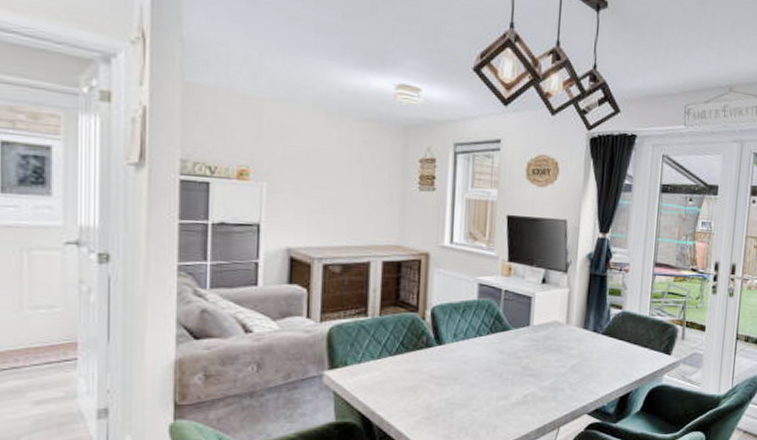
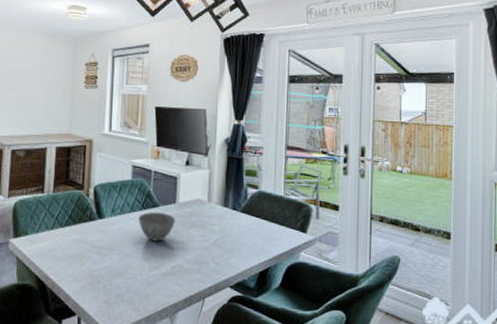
bowl: none [485,336,529,369] -> present [138,212,176,242]

